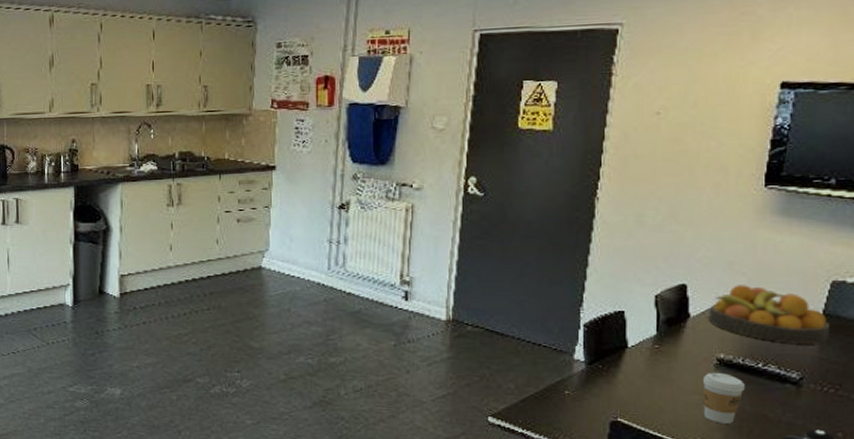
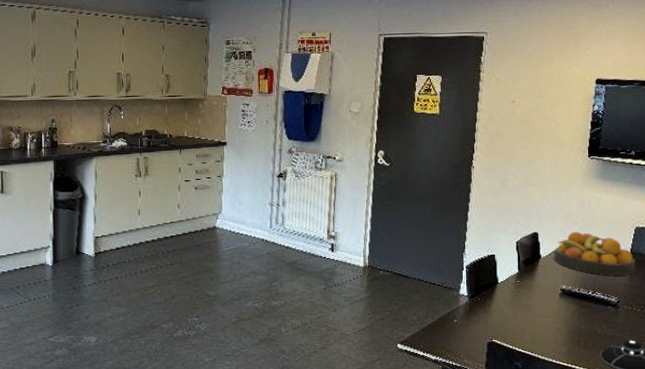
coffee cup: present [702,372,745,424] -> none [551,299,581,339]

